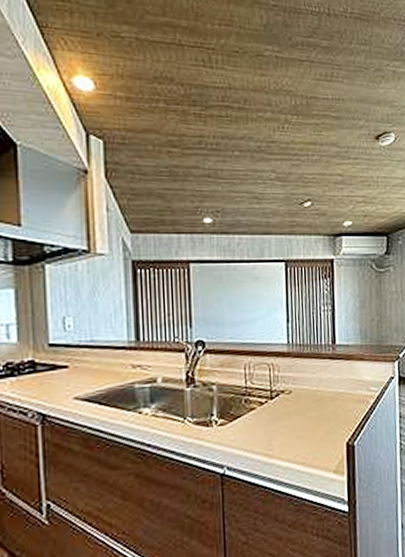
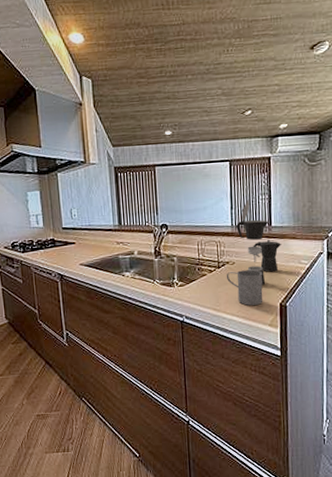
mug: none [280,400,327,448] -> present [226,269,263,306]
coffee maker: none [293,310,348,421] -> present [236,199,282,286]

